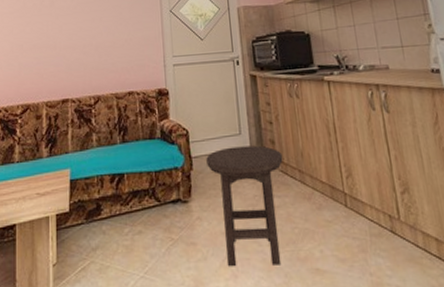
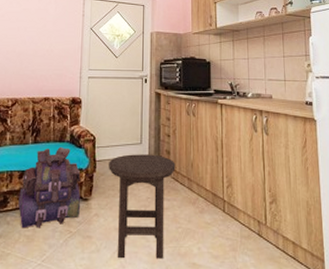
backpack: none [112,145,181,238] -> present [18,147,81,229]

